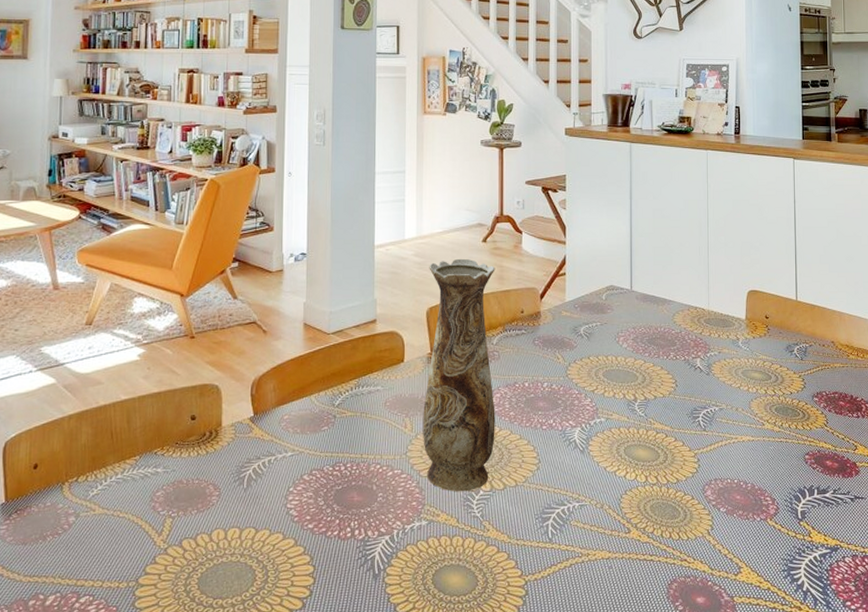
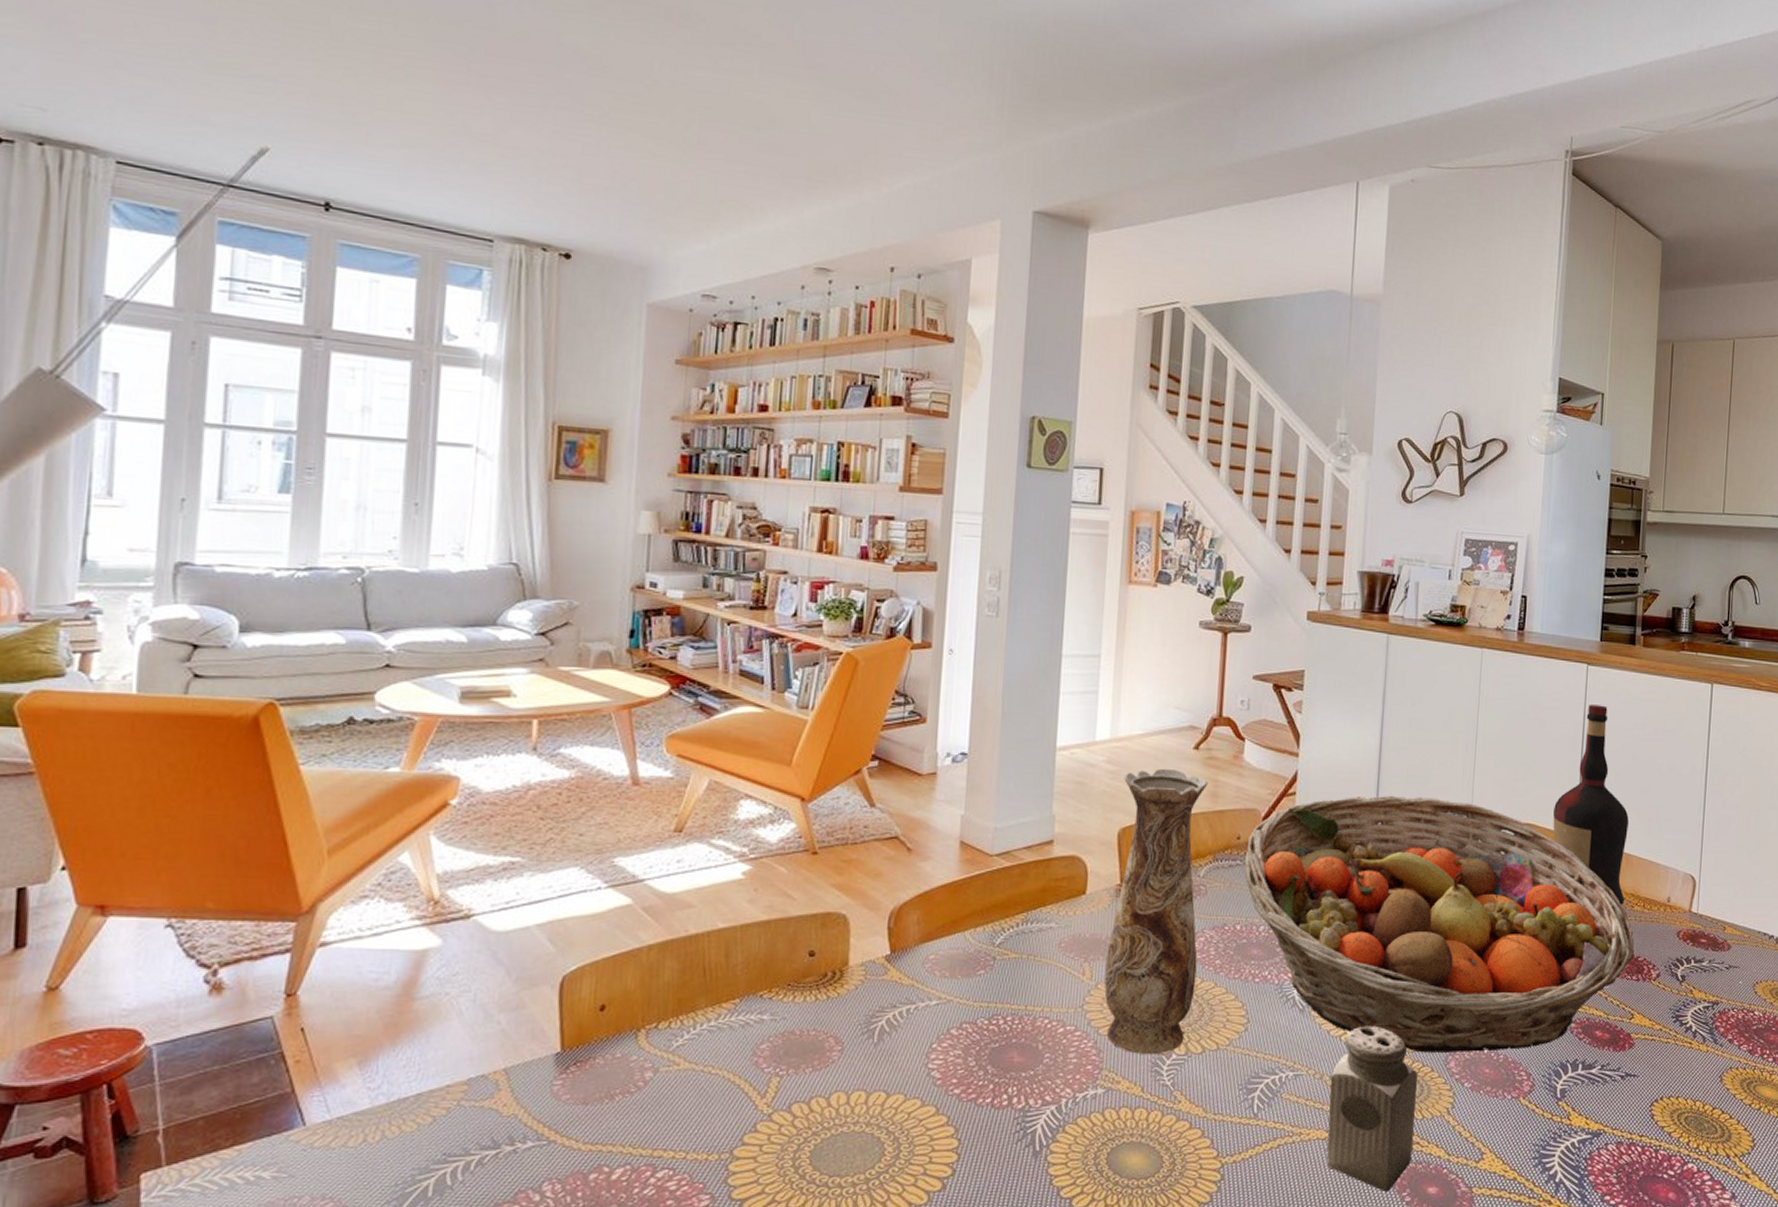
fruit basket: none [529,272,853,484] -> present [1244,795,1634,1053]
salt shaker: none [609,462,681,603] -> present [1326,1025,1417,1193]
liquor: none [776,191,841,354] -> present [1553,704,1629,905]

